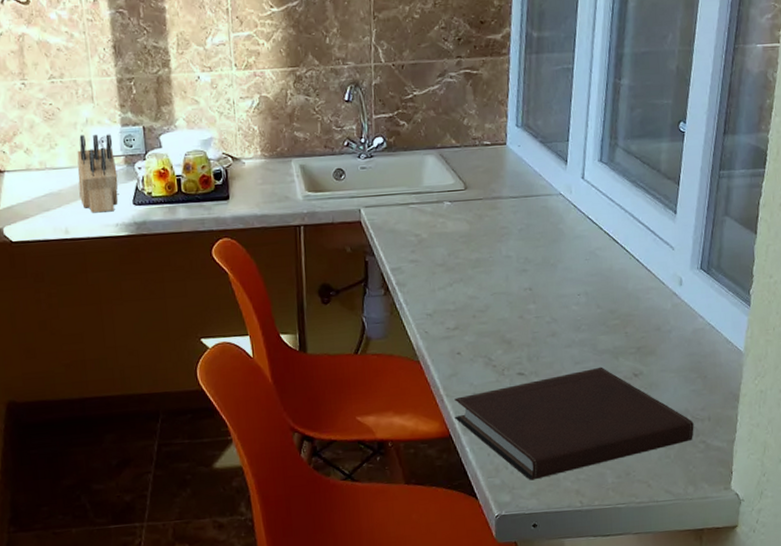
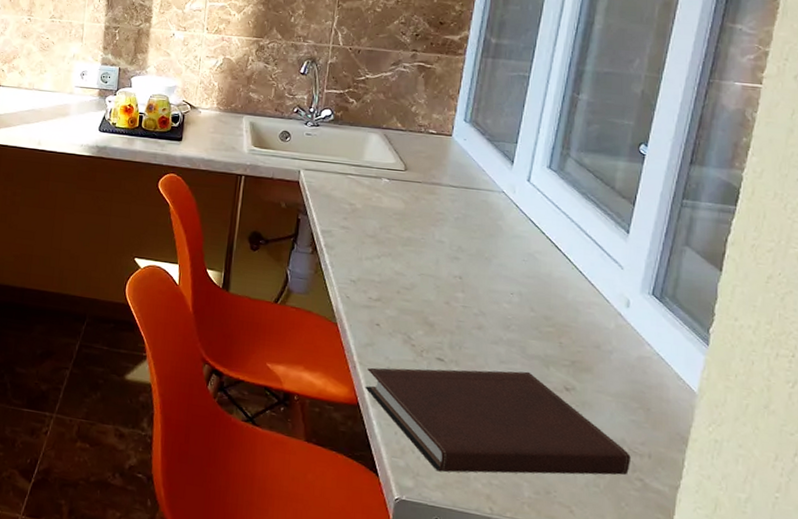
knife block: present [77,134,118,213] -> none [56,66,92,133]

